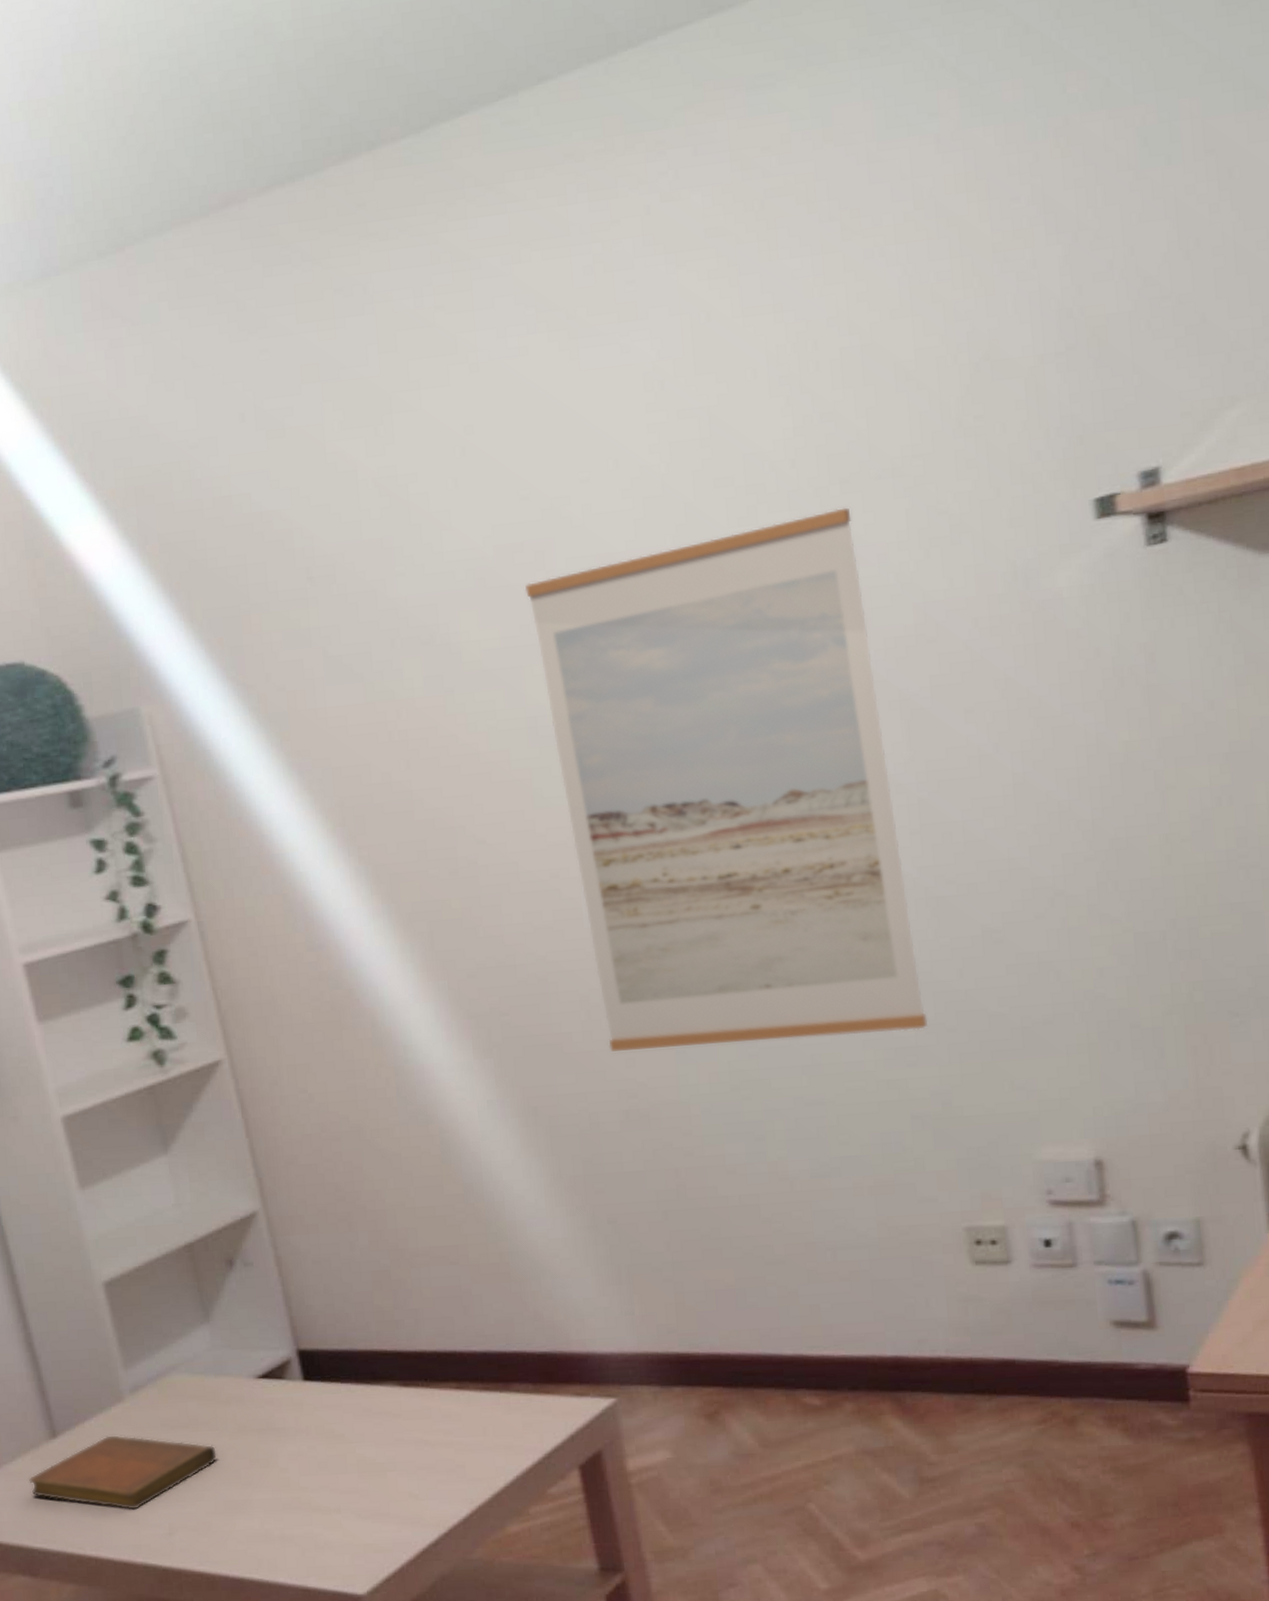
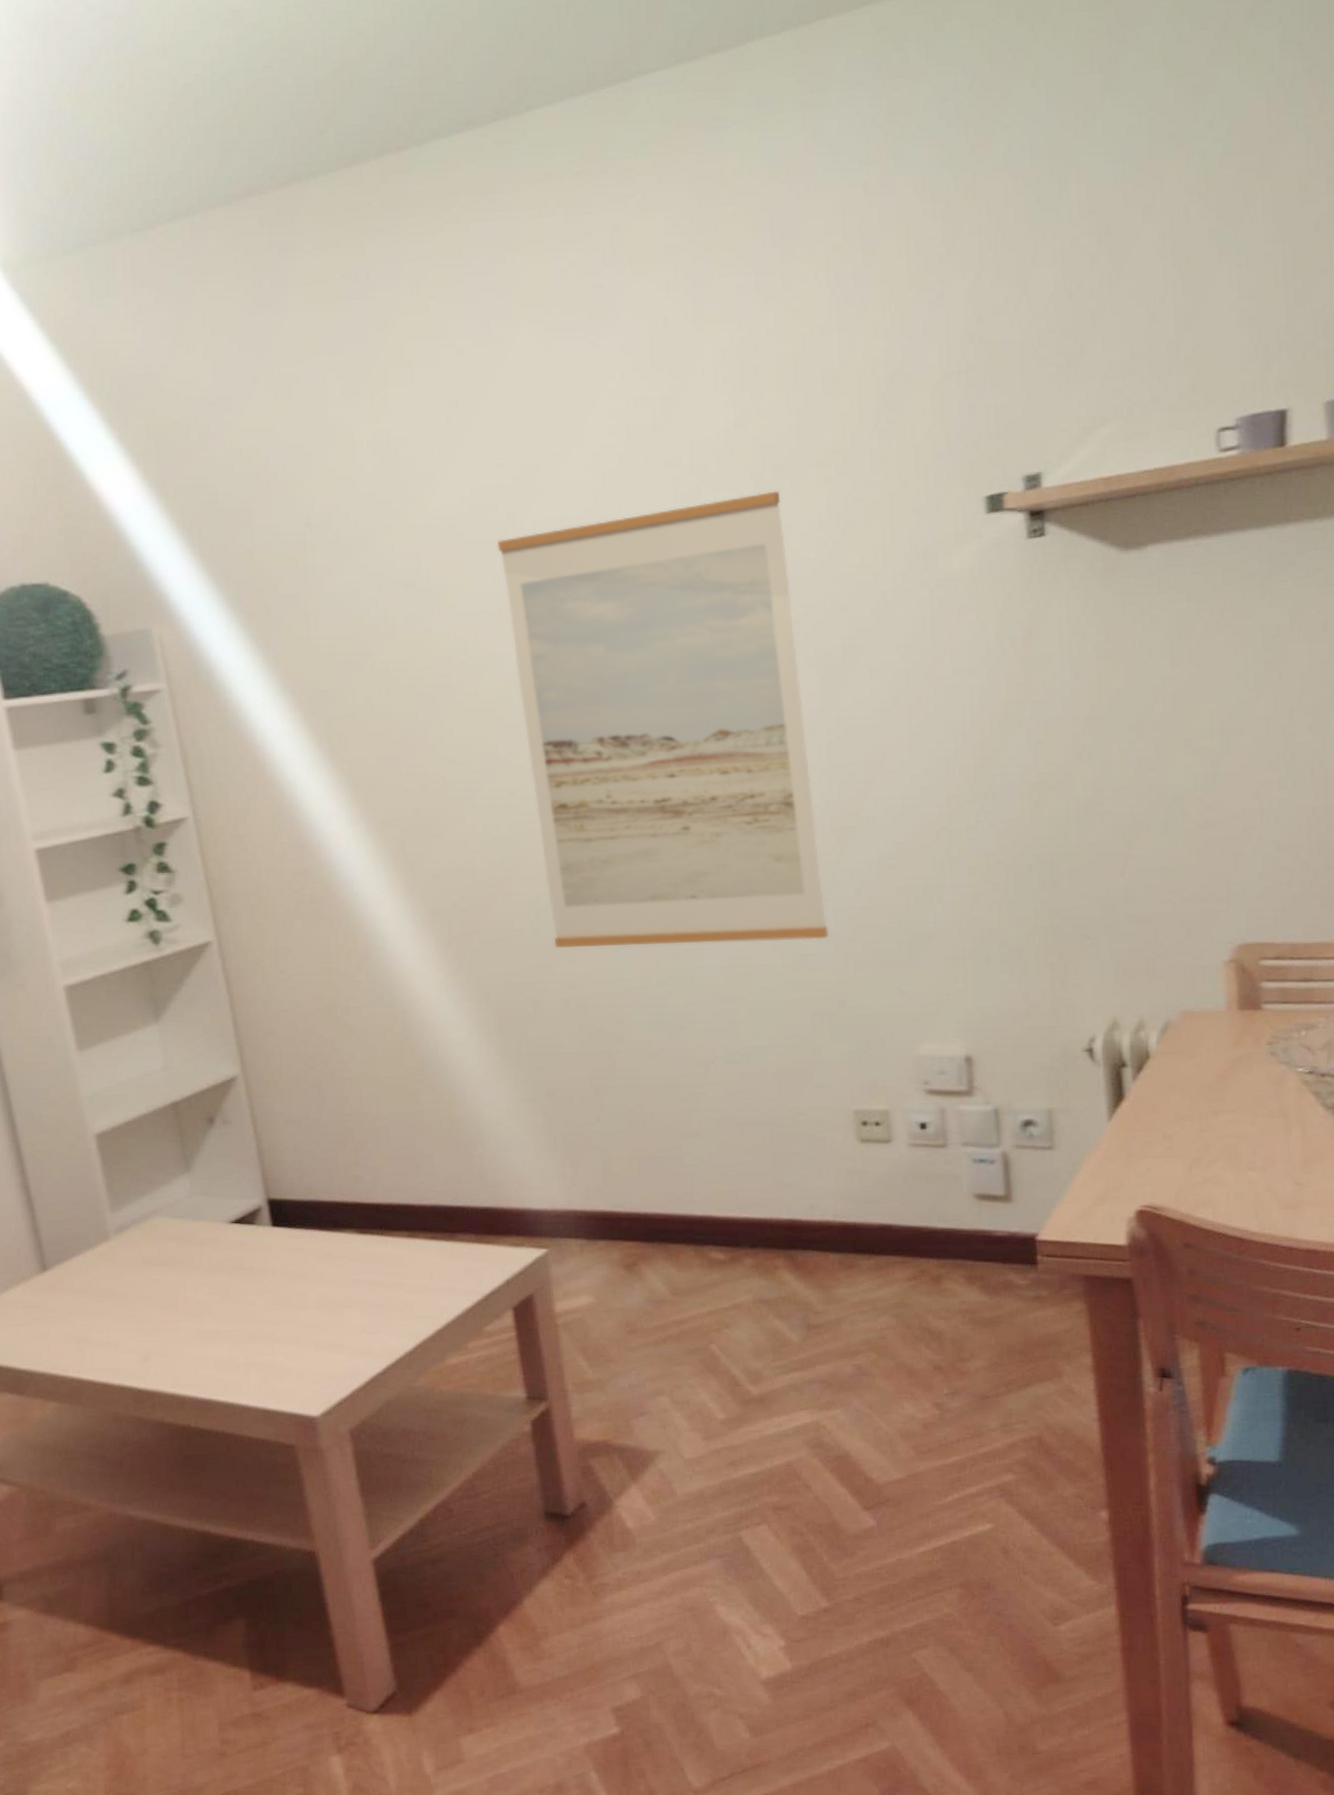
notebook: present [29,1435,217,1510] -> none [20,1270,191,1337]

